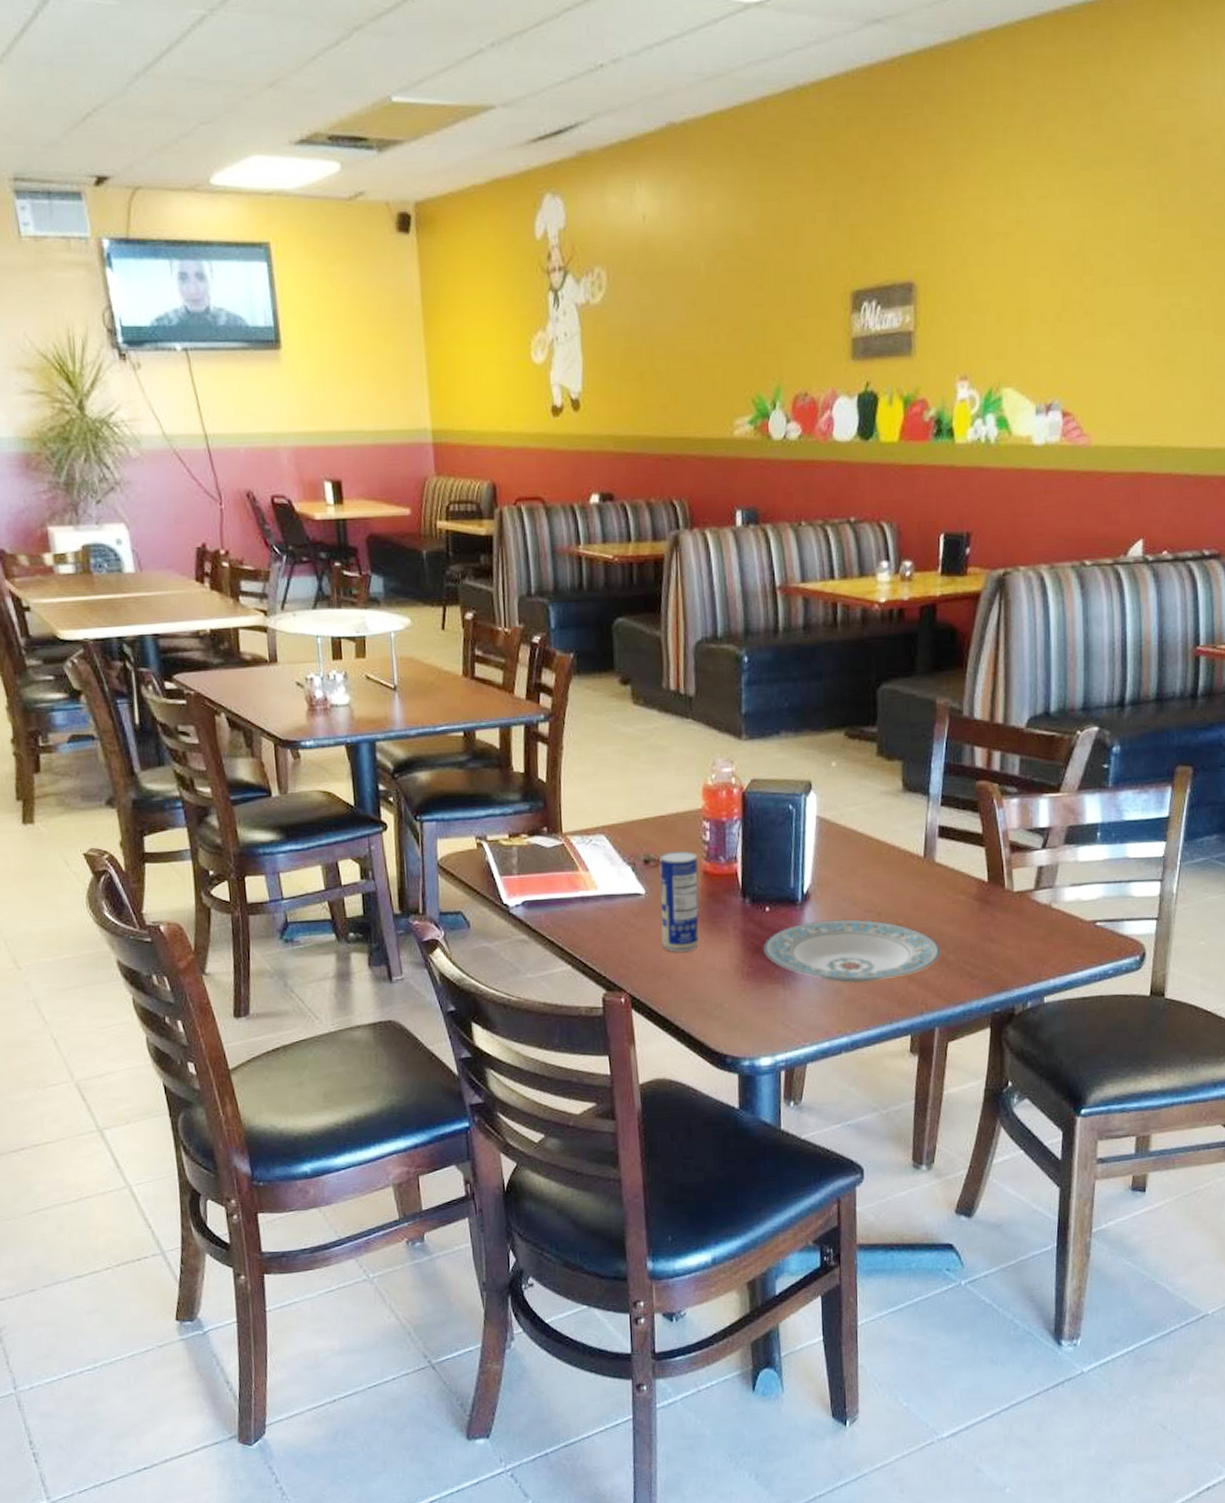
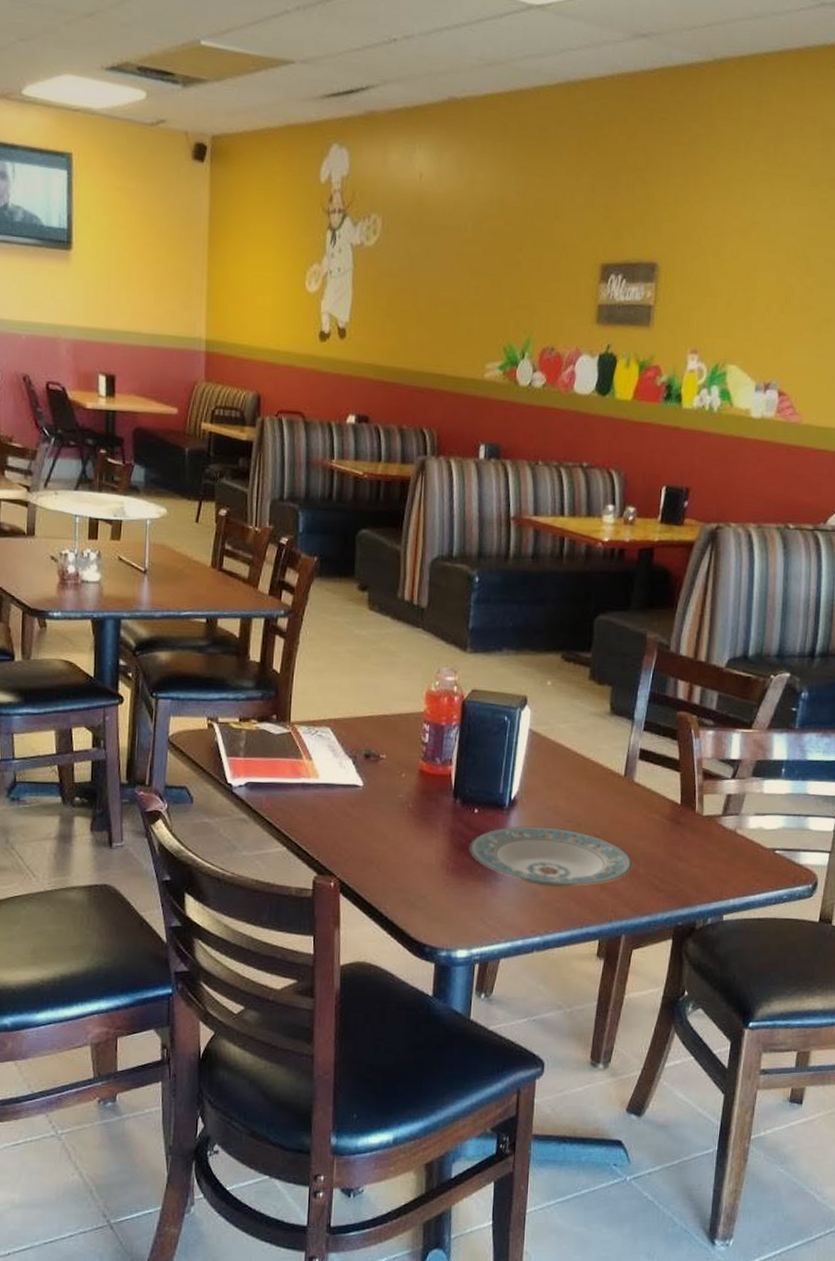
beverage can: present [659,850,699,952] -> none [375,748,415,844]

